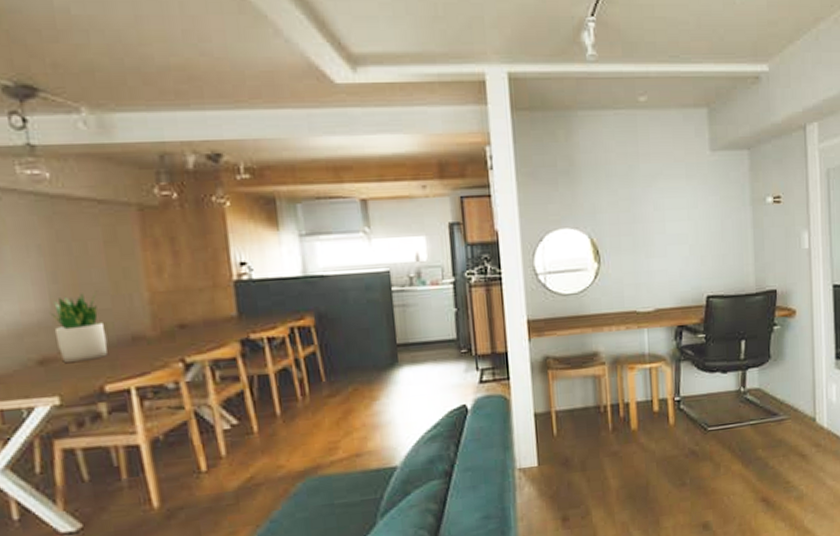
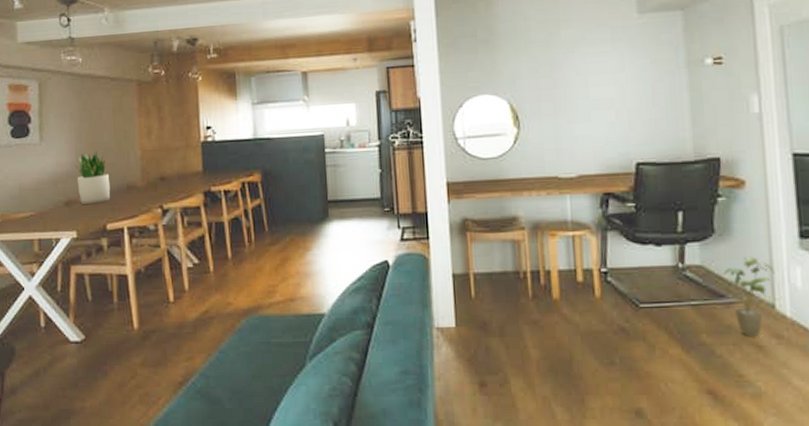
house plant: none [777,378,817,448] -> present [724,257,775,336]

